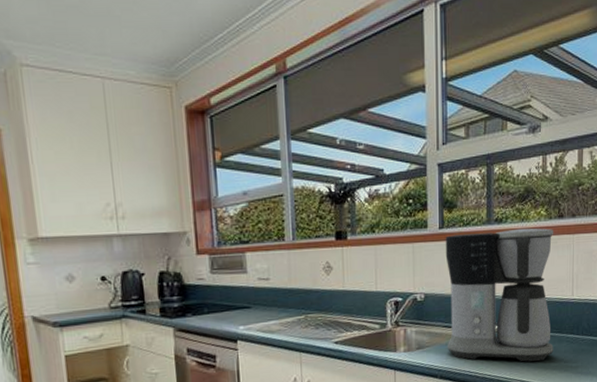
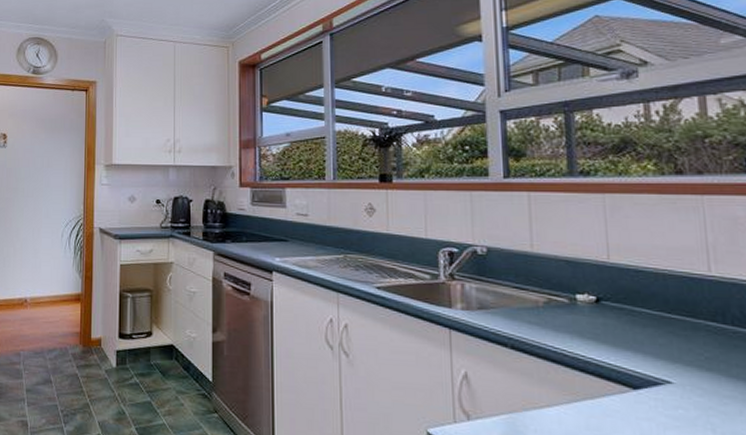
coffee maker: present [445,228,554,362] -> none [512,183,684,351]

